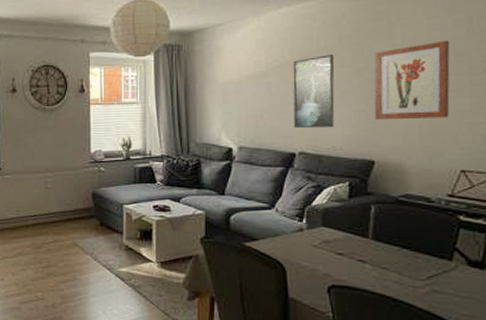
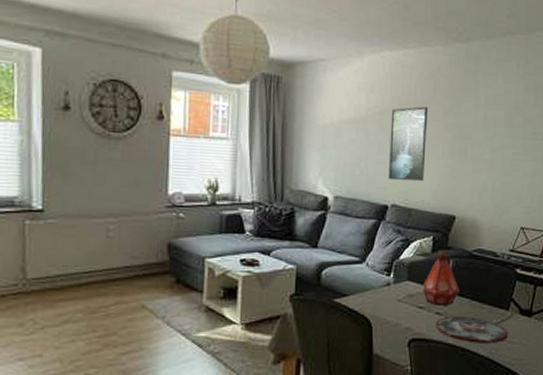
bottle: none [339,195,386,253] -> present [422,249,460,306]
plate: none [358,264,454,297] -> present [435,315,509,344]
wall art: present [374,40,450,120] -> none [458,105,521,178]

